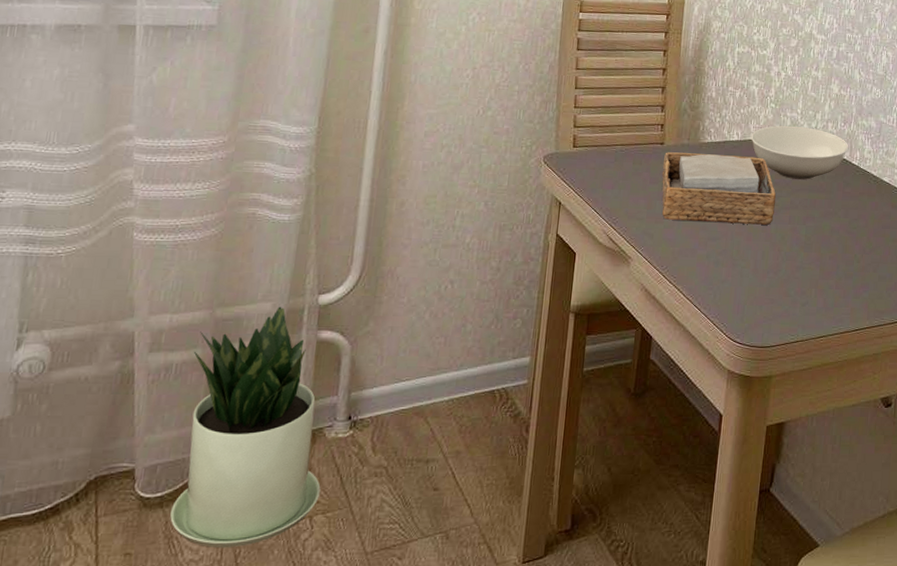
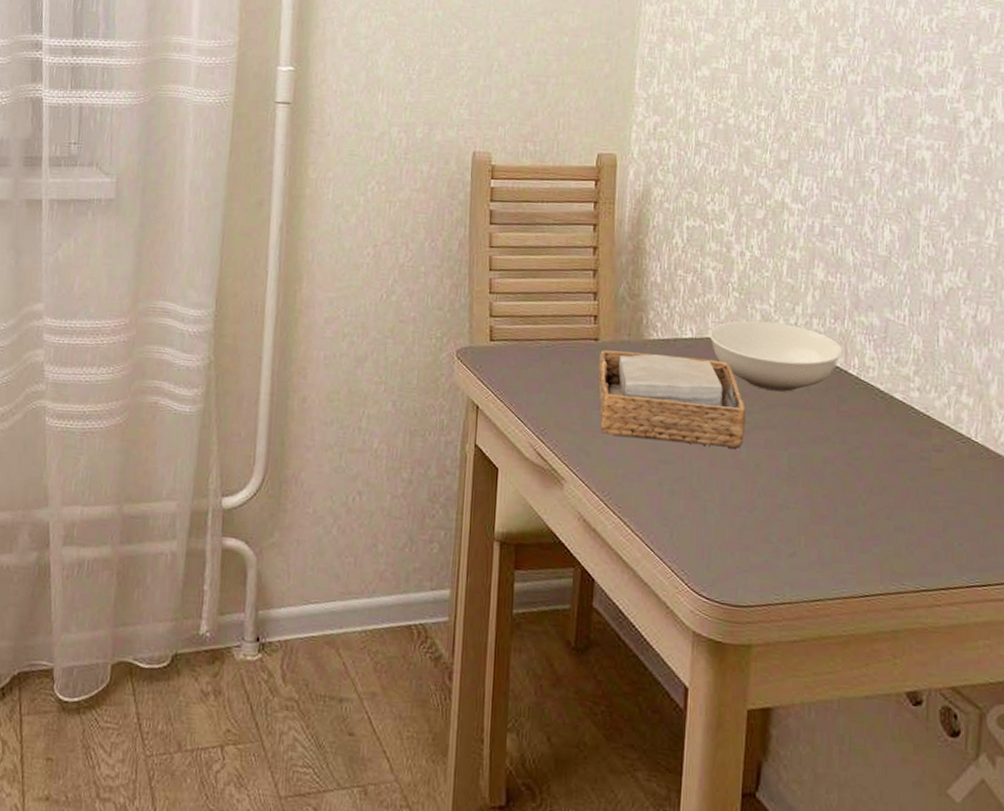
planter: present [170,306,321,547] -> none [87,506,231,769]

